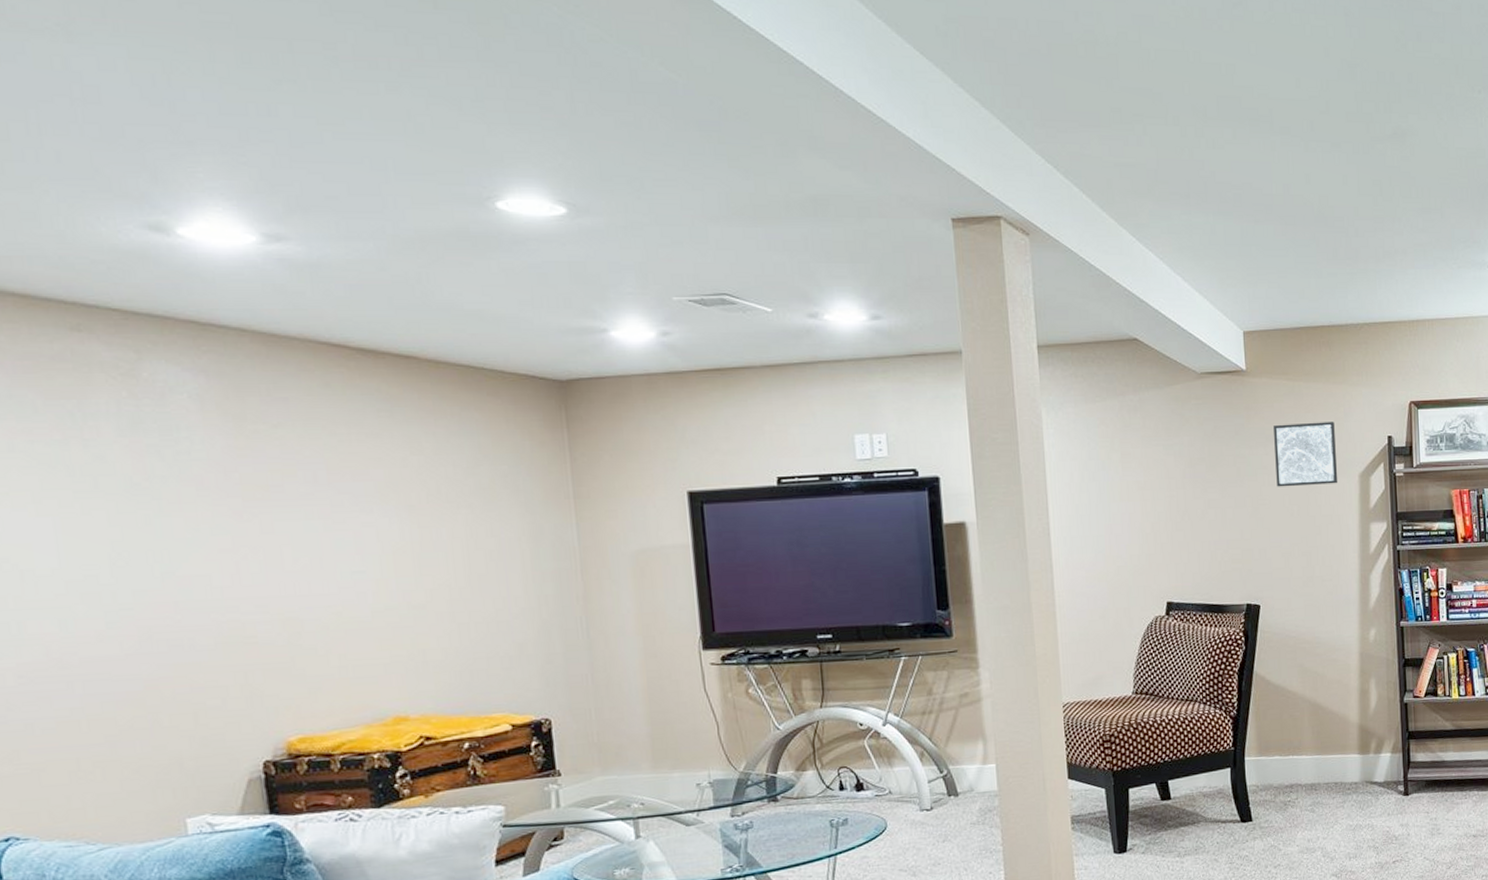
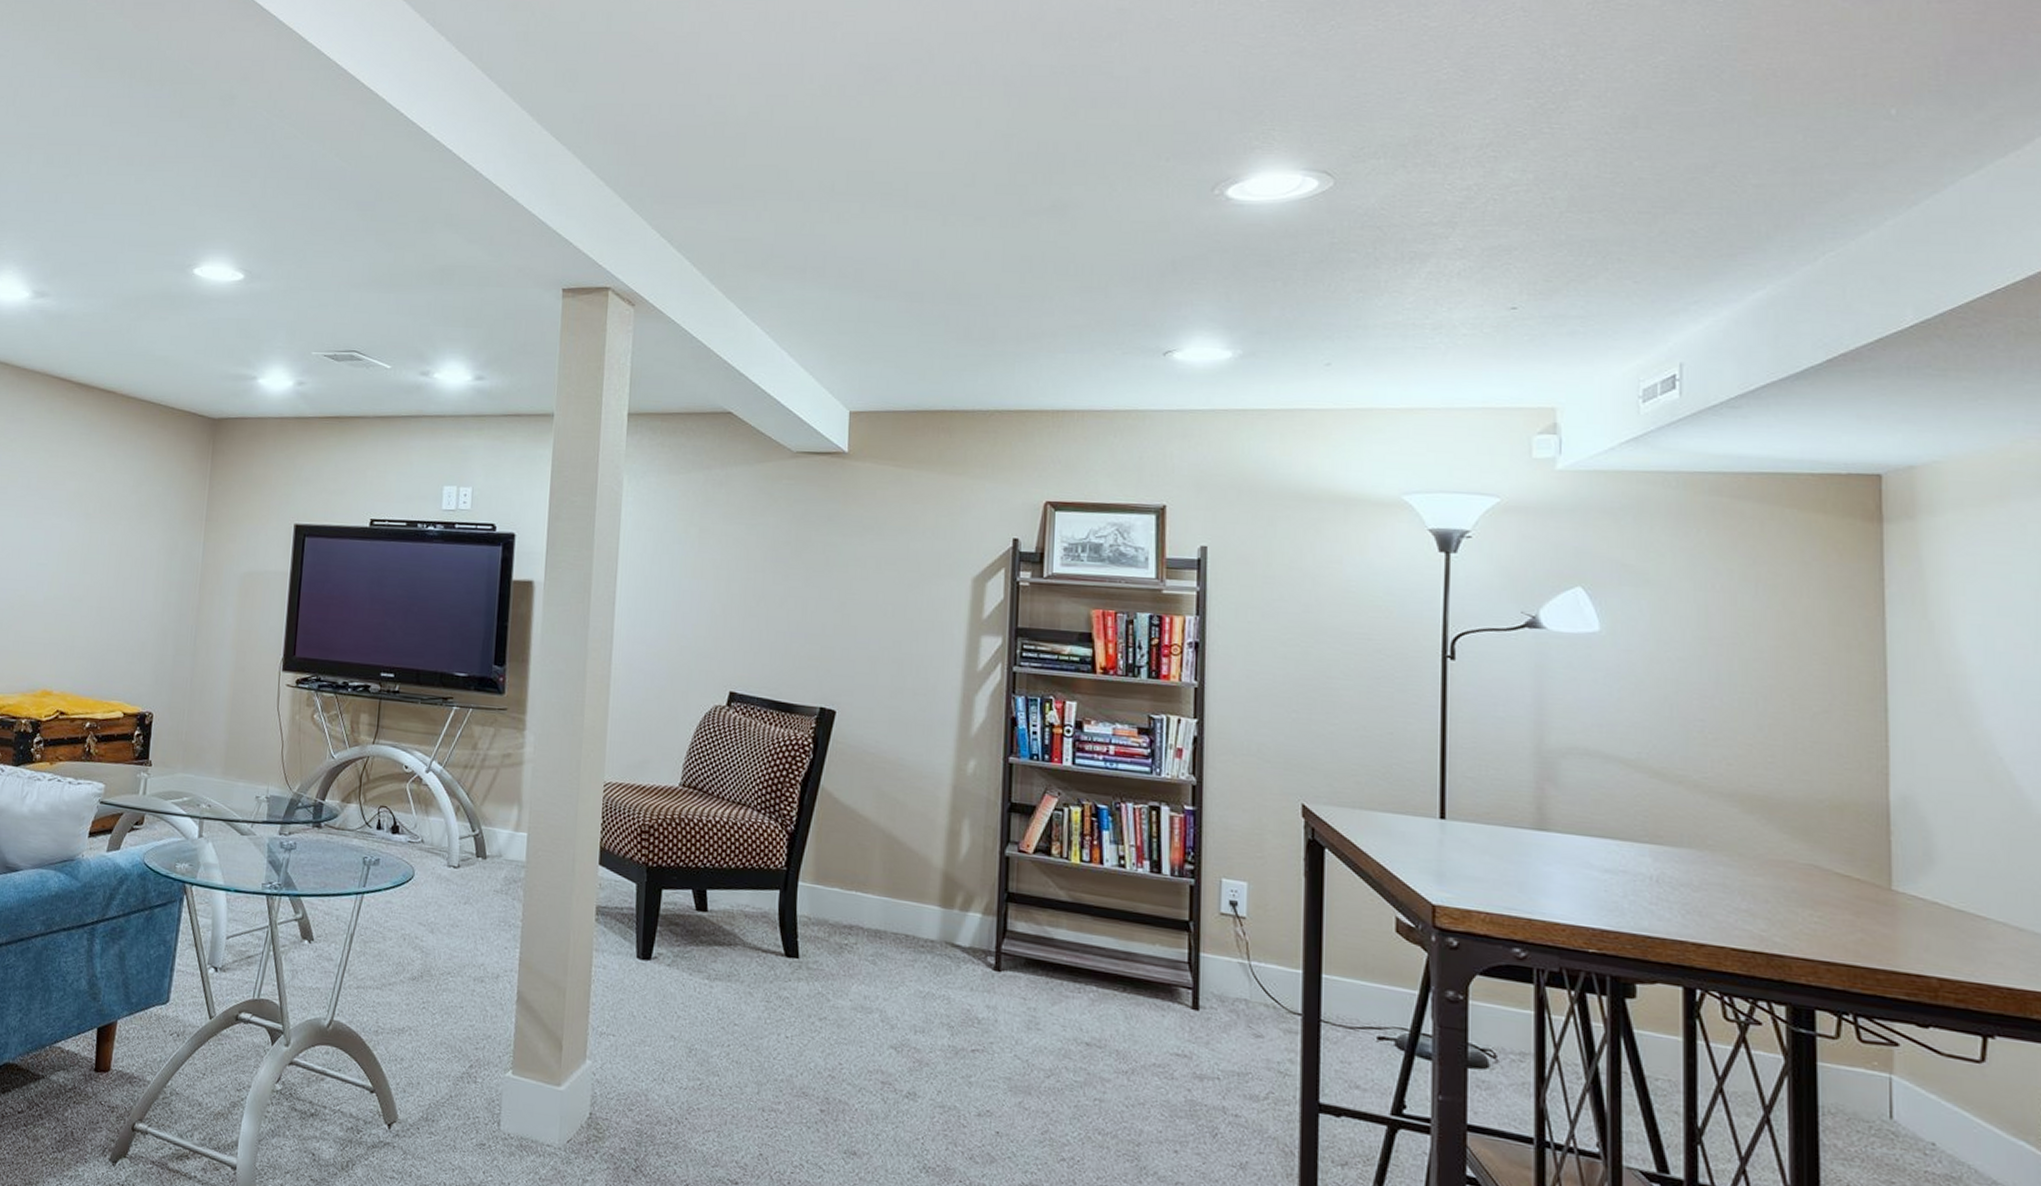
wall art: present [1274,422,1338,487] -> none [870,514,947,586]

